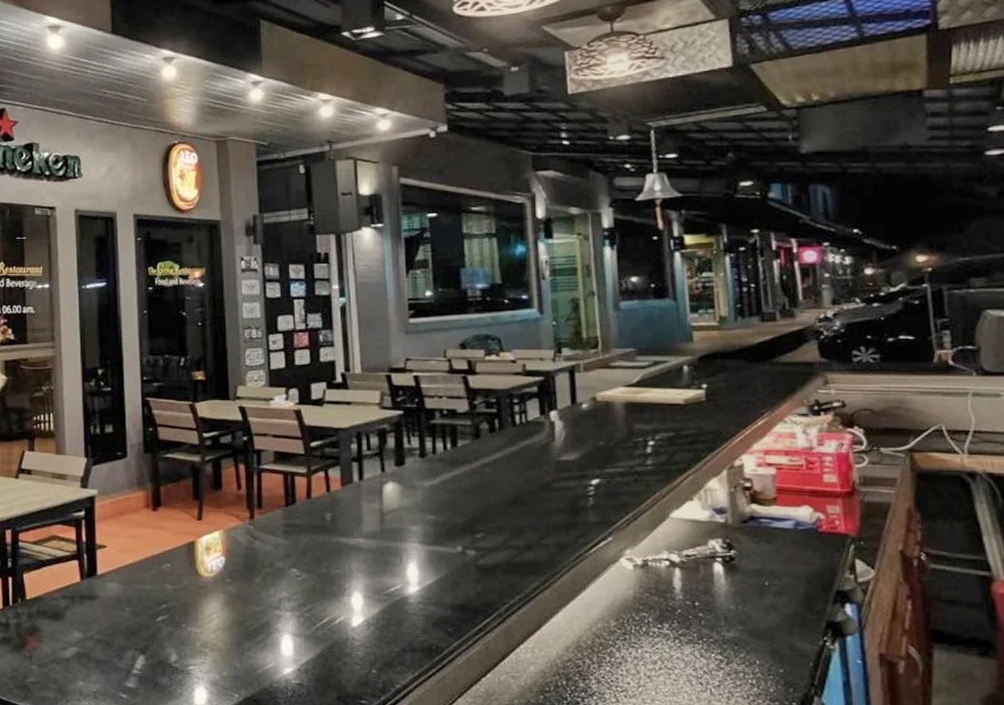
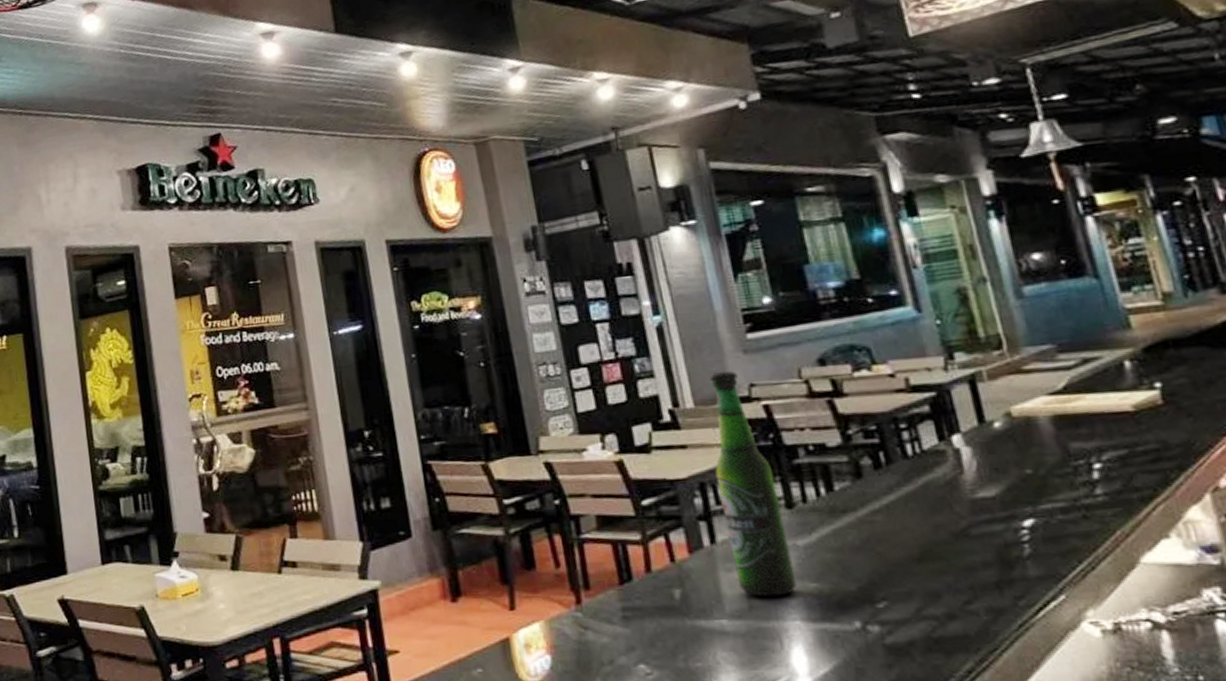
beer bottle: none [370,346,419,524] -> present [709,370,797,597]

